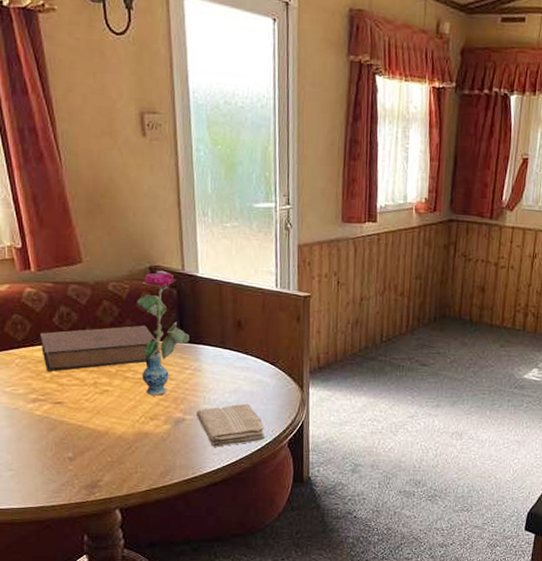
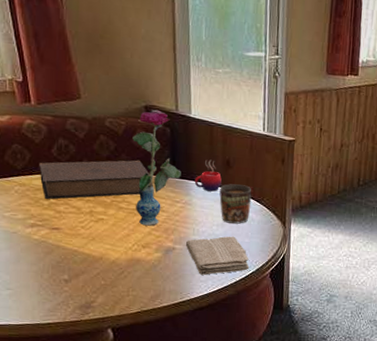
mug: none [204,321,233,356] -> present [194,159,222,192]
mug: none [231,346,266,390] -> present [219,184,252,224]

